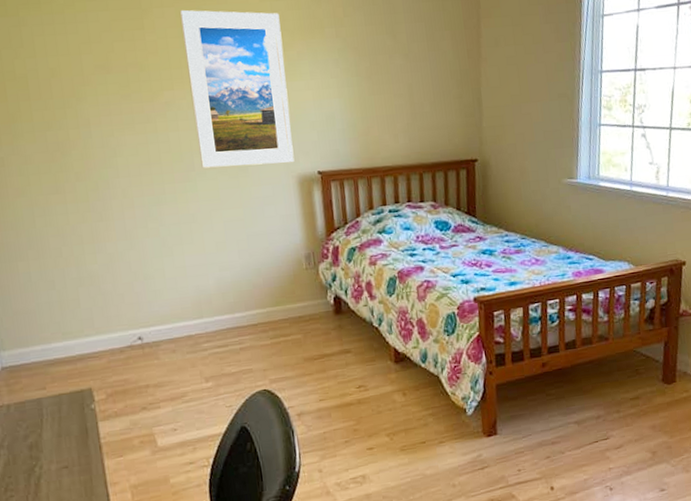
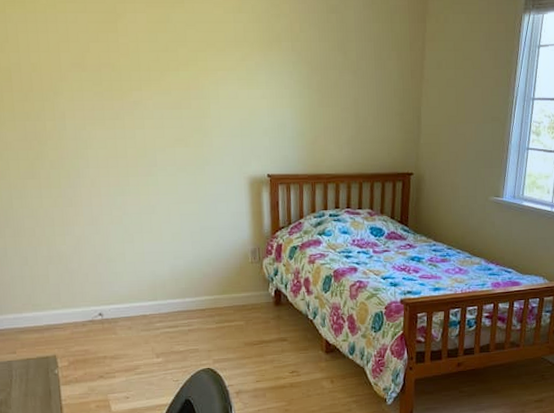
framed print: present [179,9,295,168] -> none [150,16,247,165]

